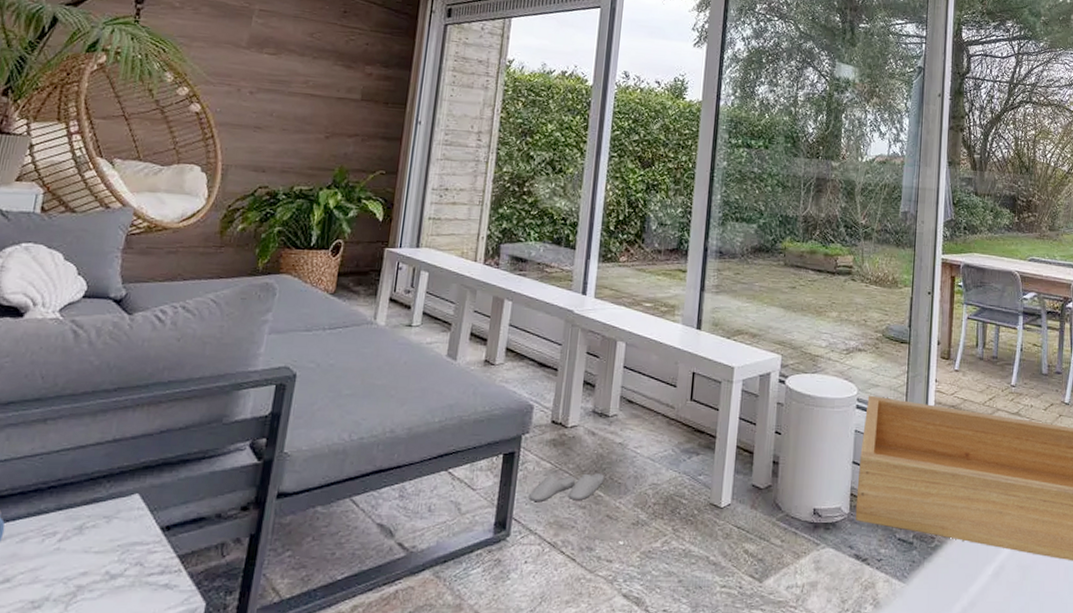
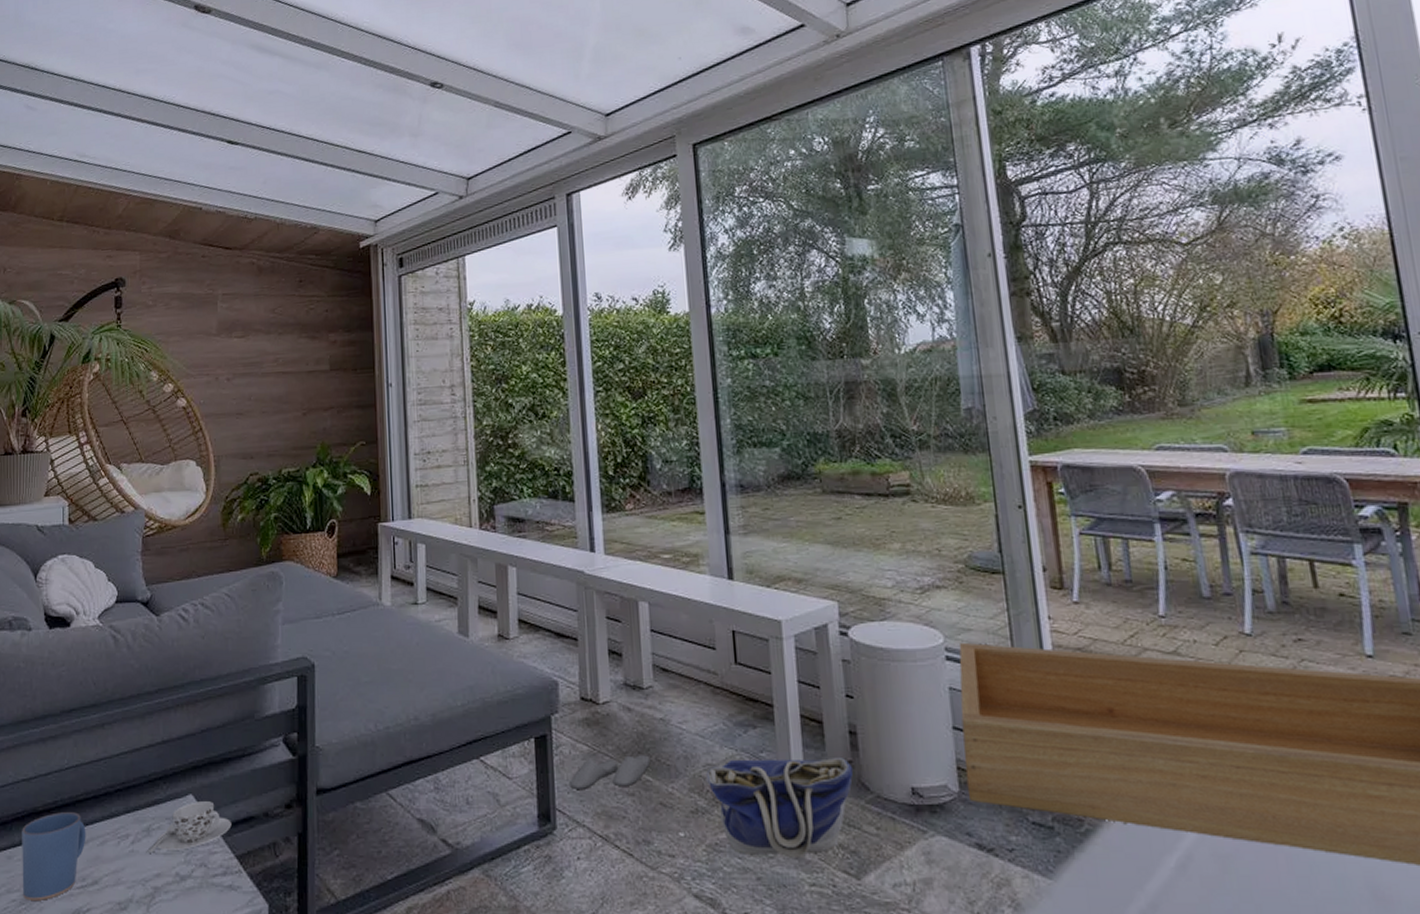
teacup: none [75,501,179,551] -> present [147,801,232,853]
tote bag: none [649,480,771,564] -> present [705,756,854,858]

